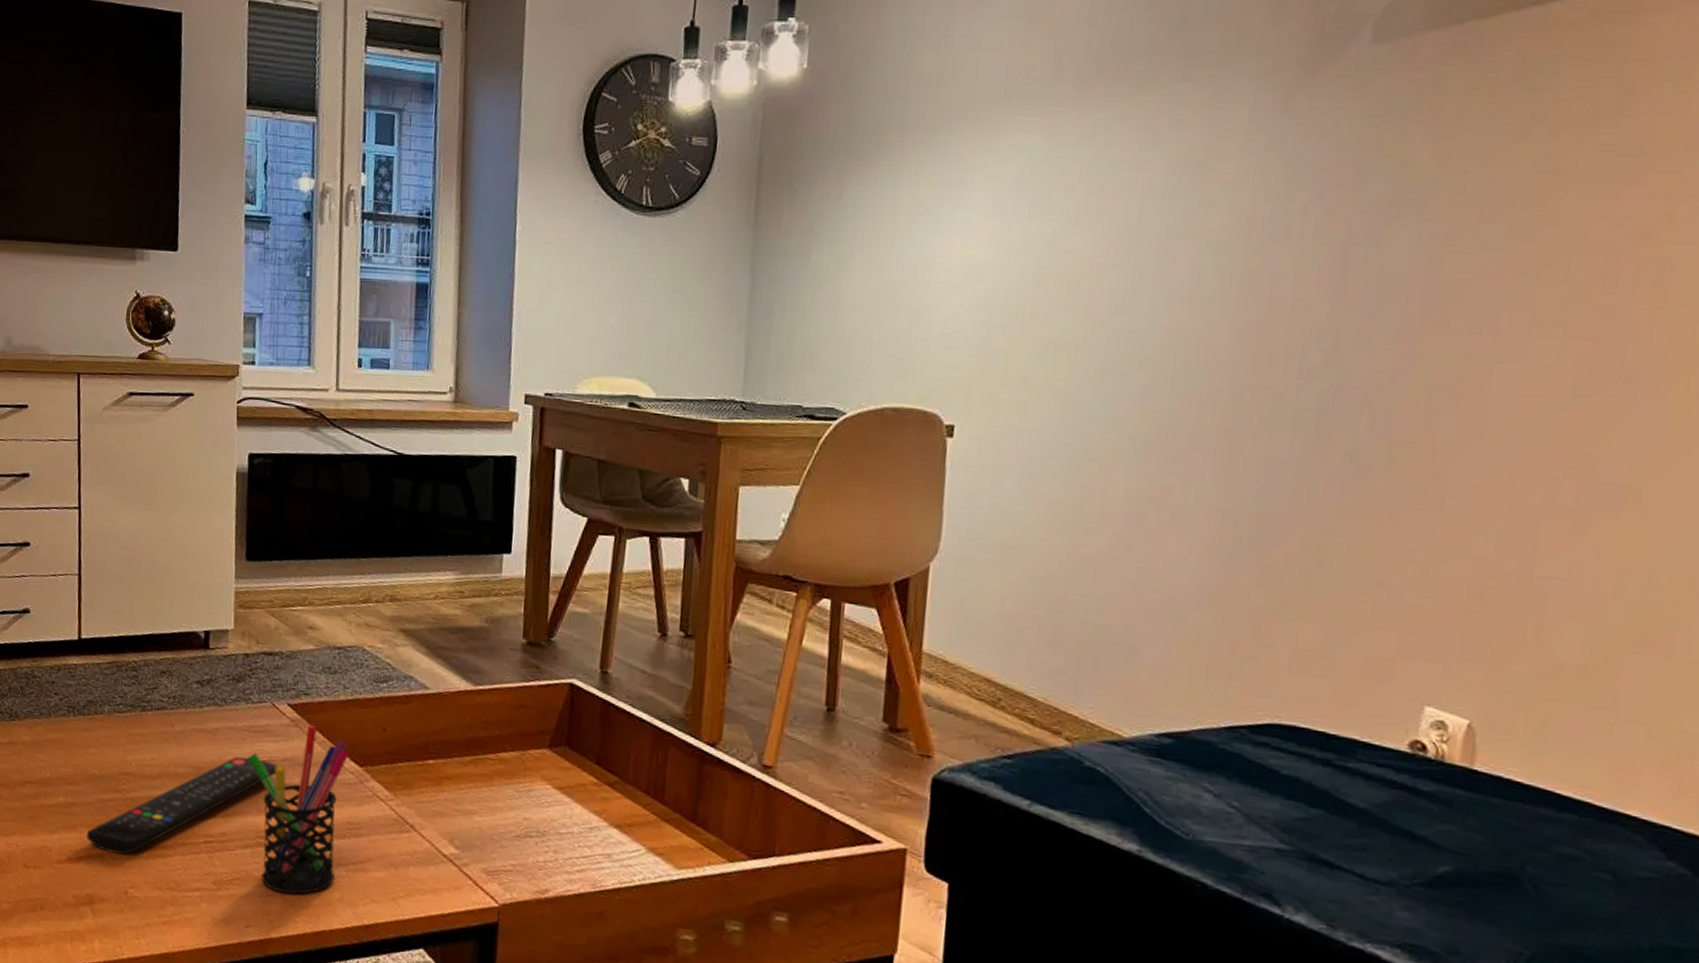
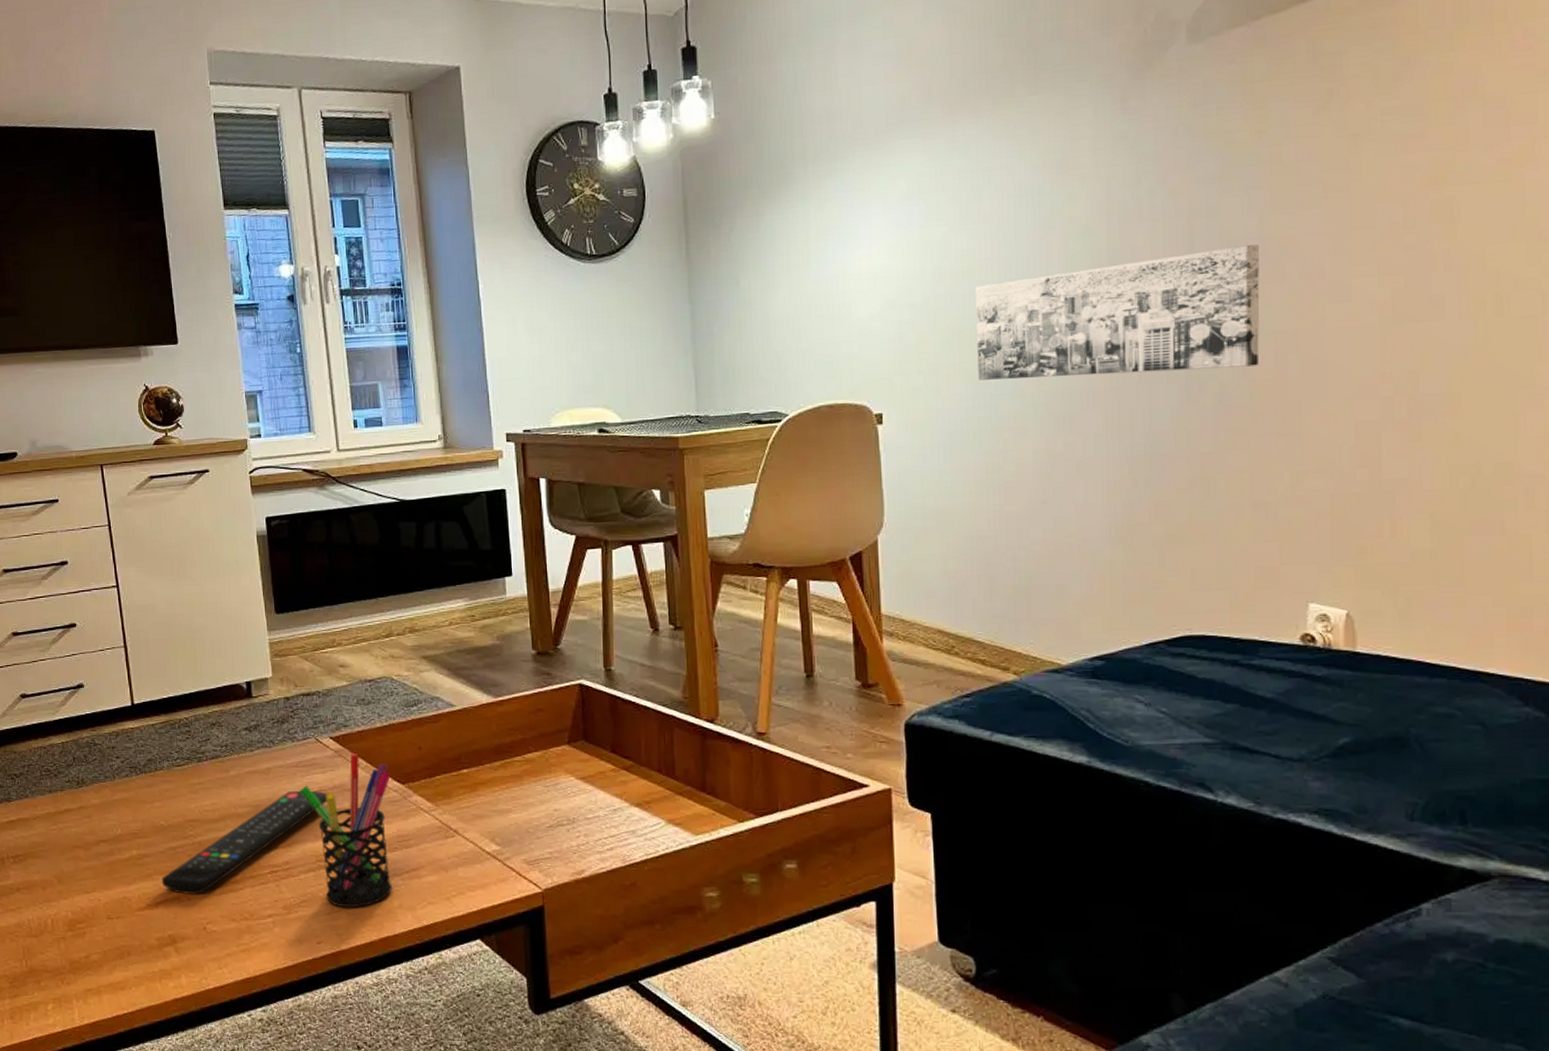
wall art: none [1071,284,1424,425] -> present [975,245,1260,380]

